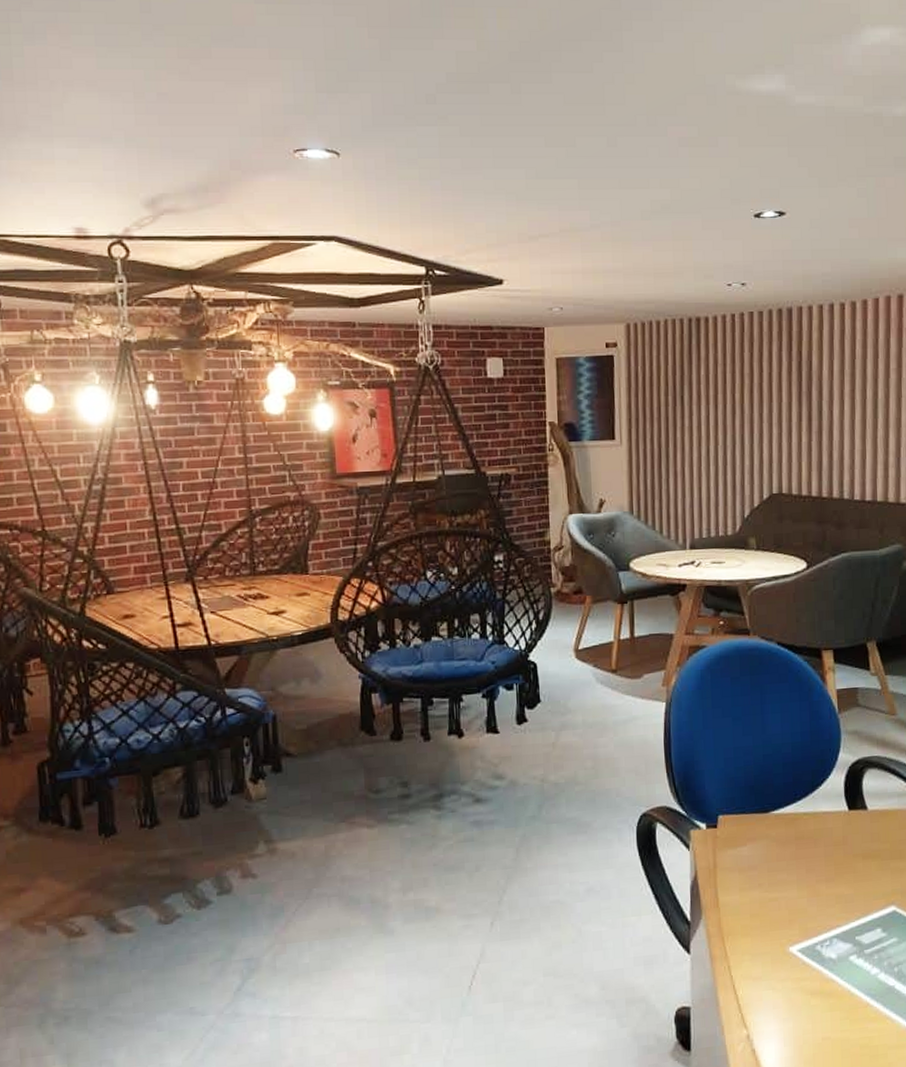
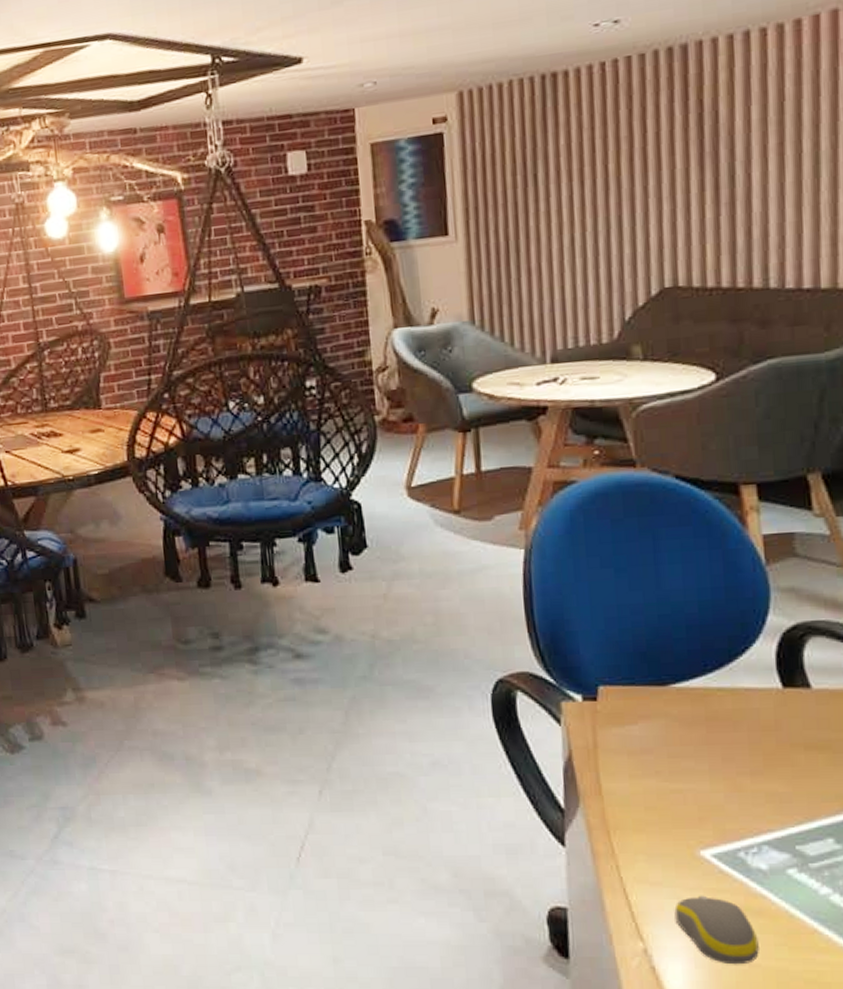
computer mouse: none [770,984,829,1040] -> present [674,895,759,965]

